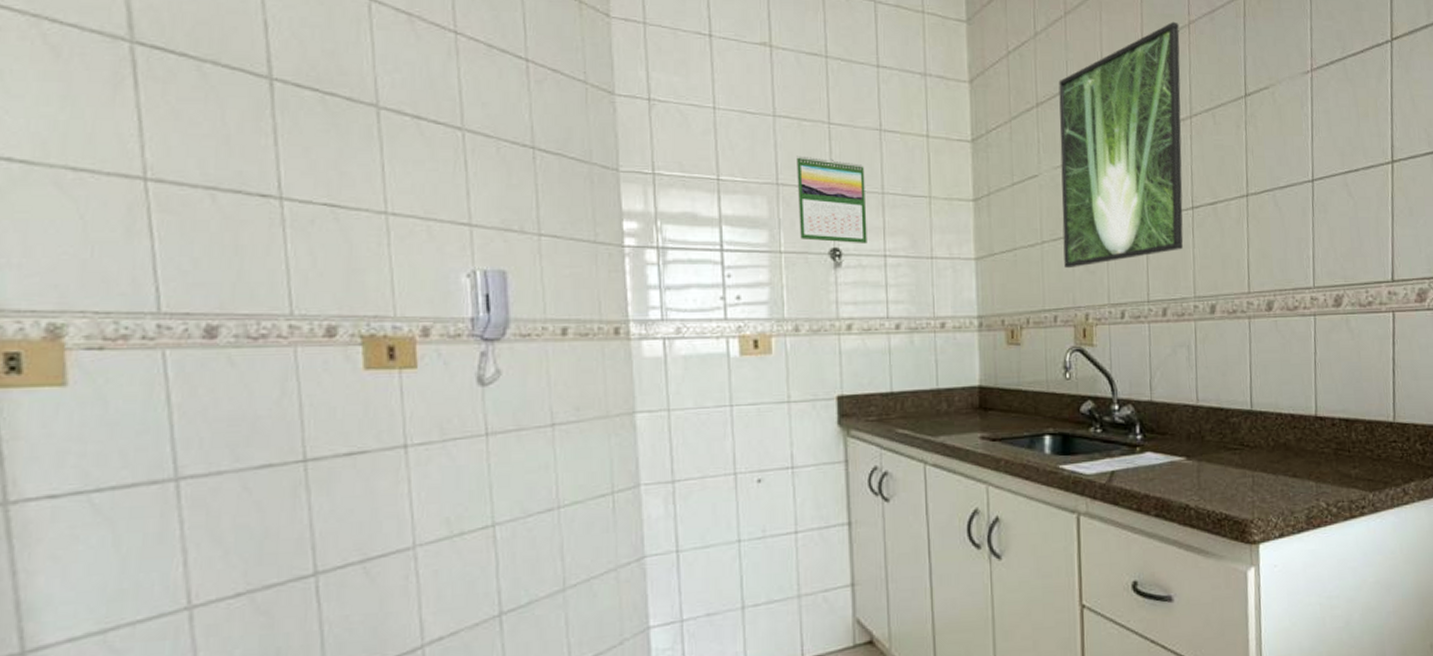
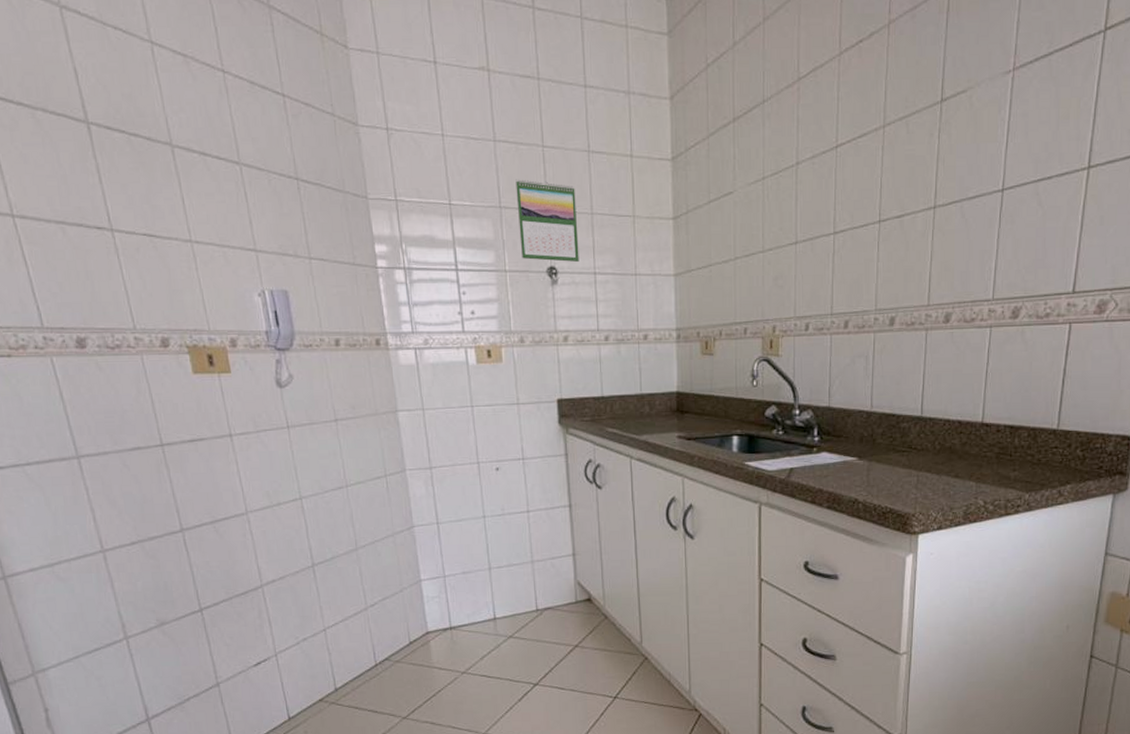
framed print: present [1058,21,1184,269] -> none [754,22,879,284]

